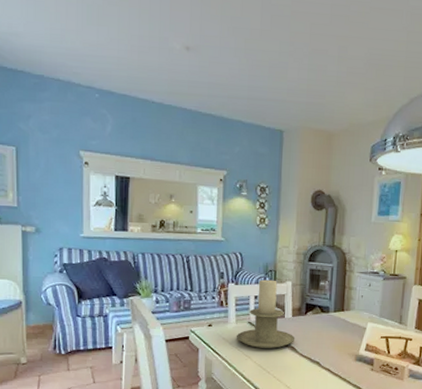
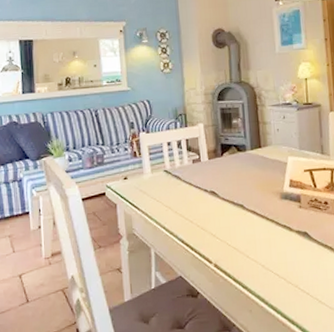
candle holder: present [236,279,296,349] -> none [153,123,215,197]

